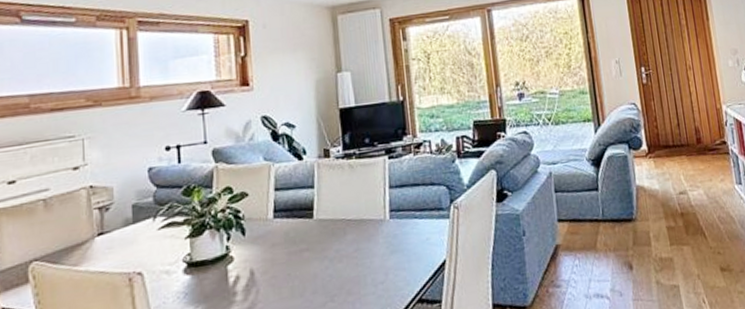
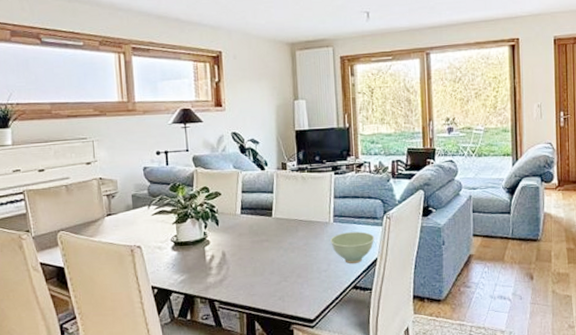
bowl: none [387,227,442,270] -> present [330,231,375,264]

